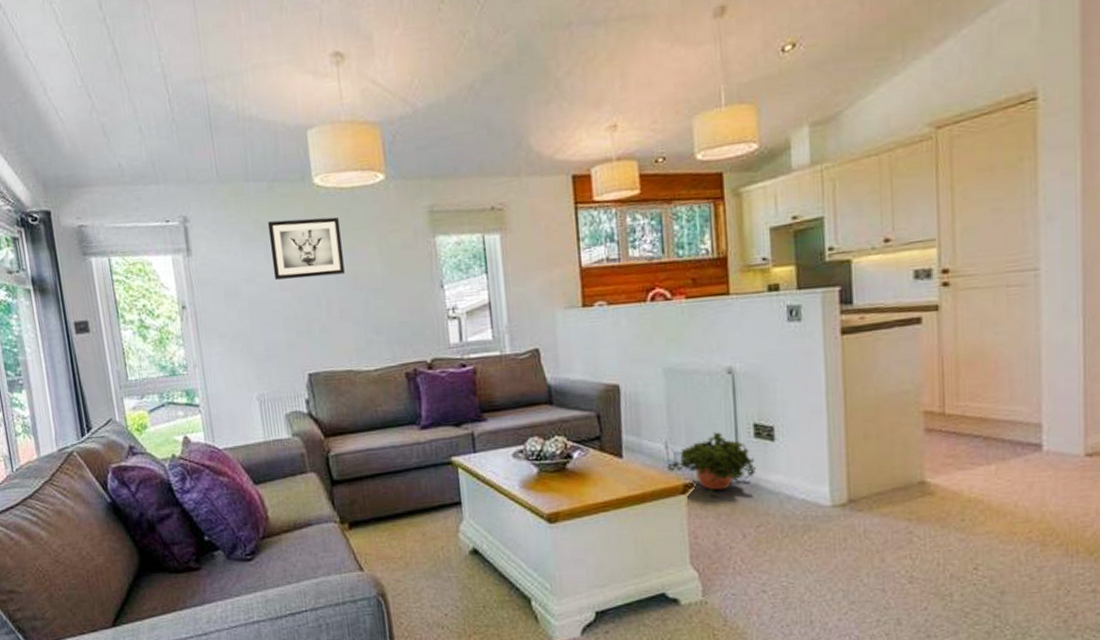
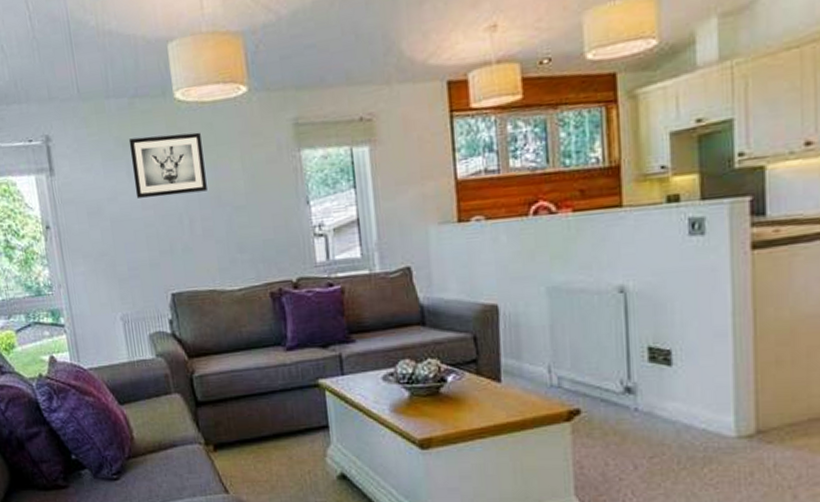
potted plant: present [665,432,757,497] -> none [548,355,652,425]

